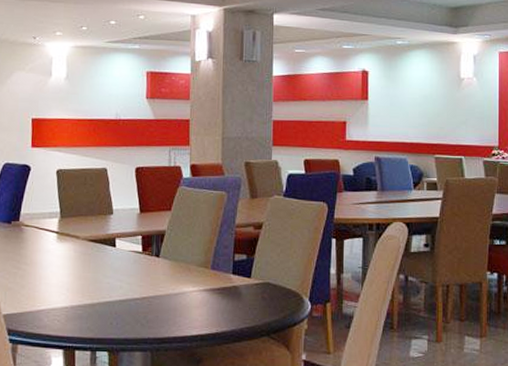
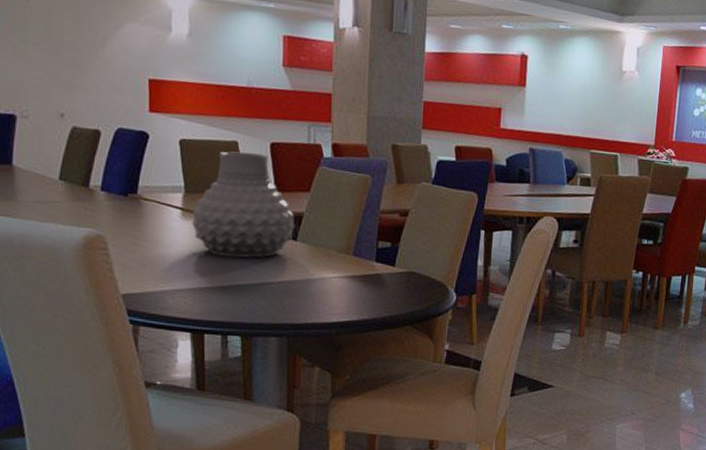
vase: none [66,178,158,276] -> present [192,151,295,258]

